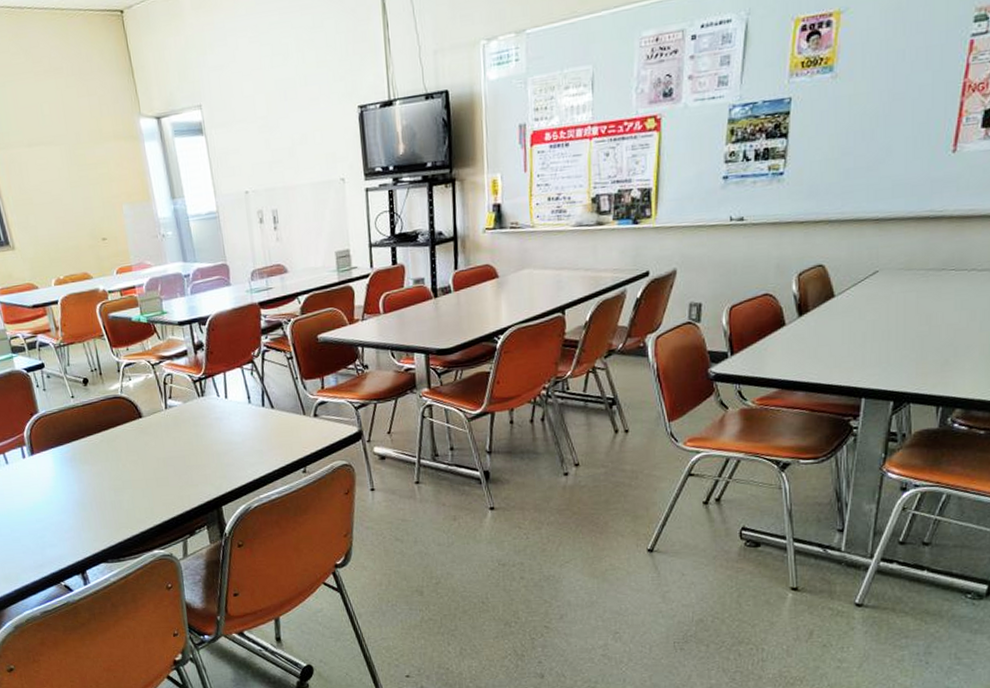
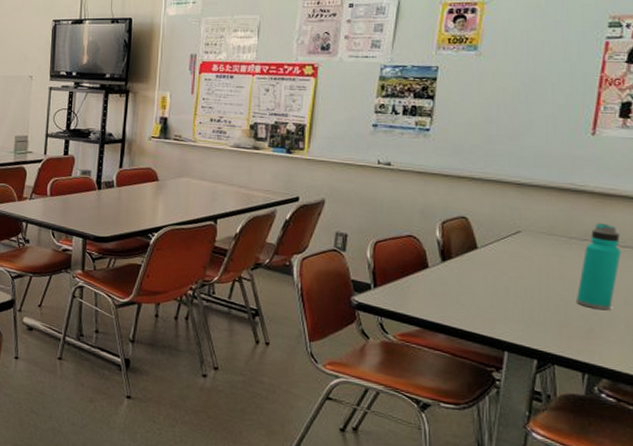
water bottle: none [932,248,979,340] -> present [575,223,622,311]

